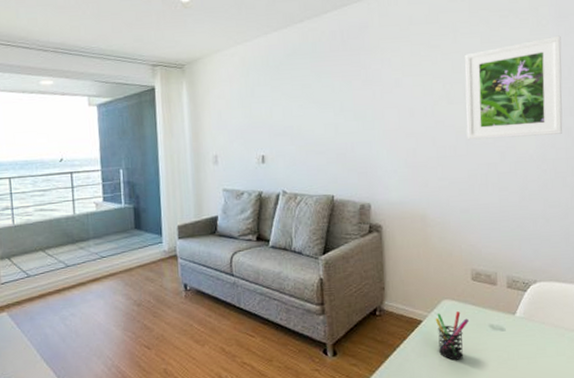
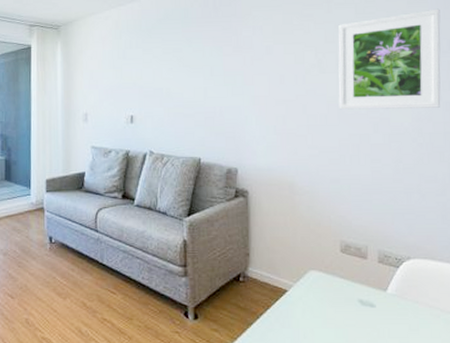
pen holder: present [435,311,469,360] -> none [301,284,336,334]

